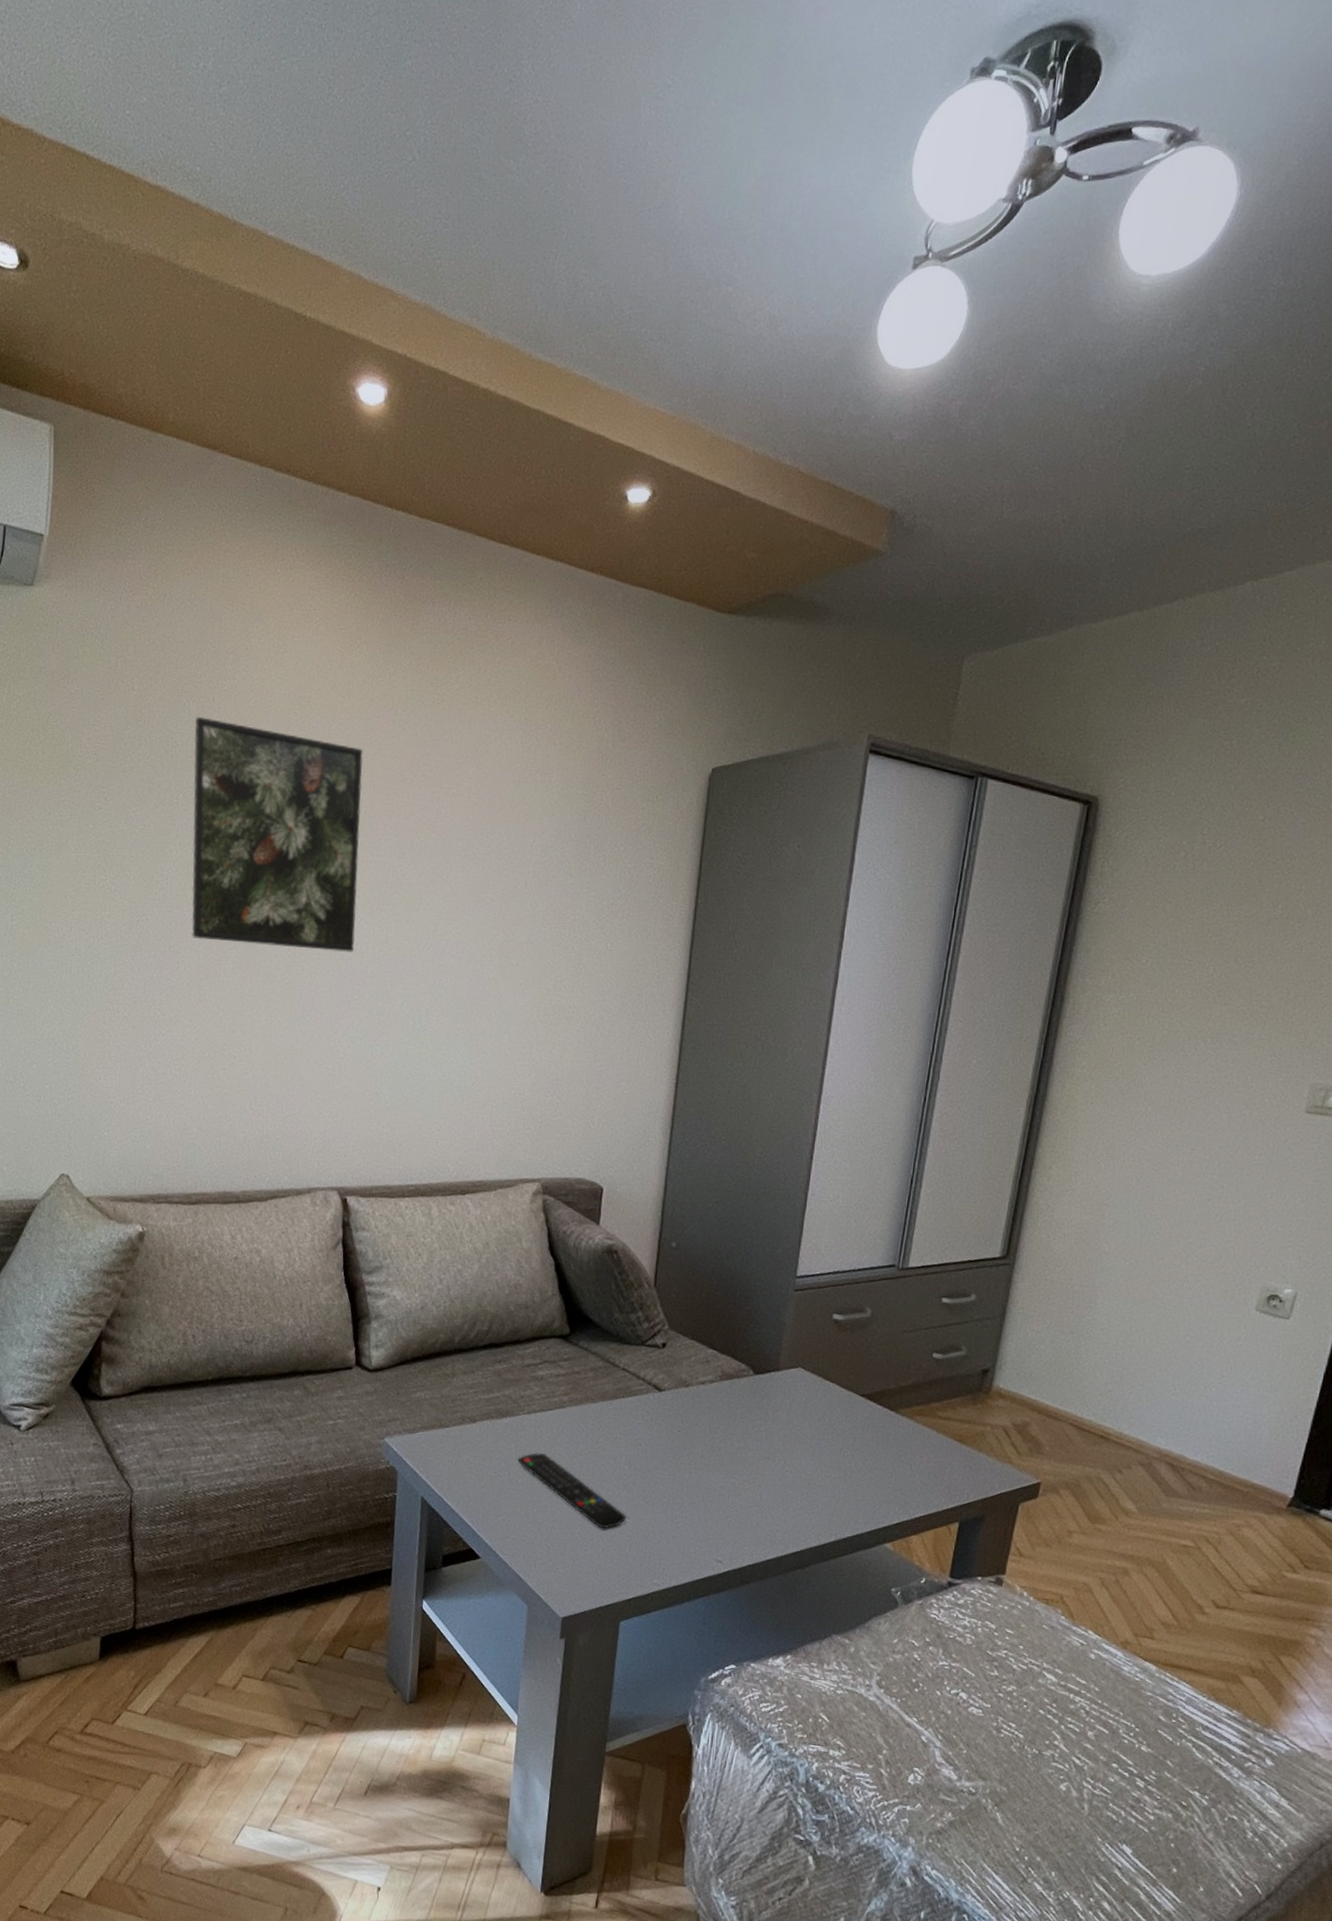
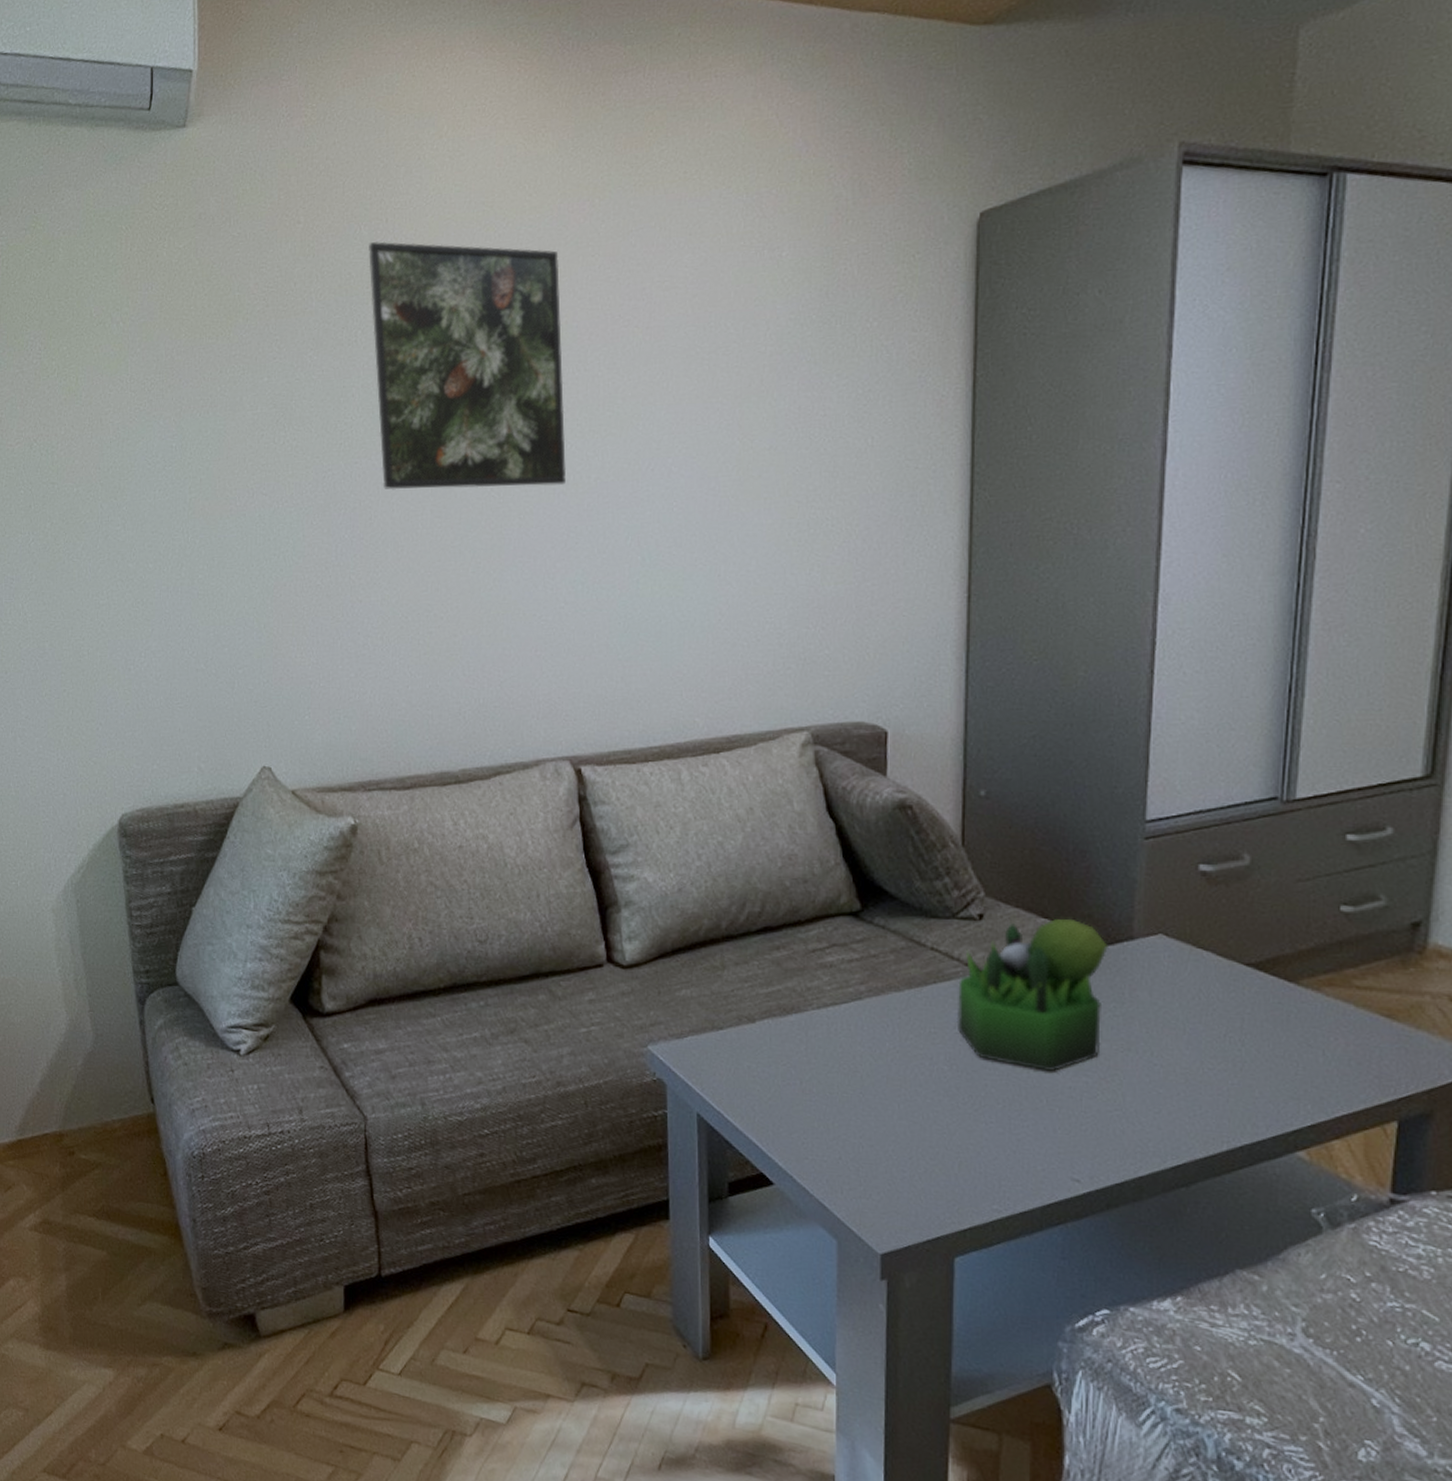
remote control: present [517,1453,626,1529] -> none [810,1055,951,1145]
plant: none [638,1350,760,1473] -> present [956,918,1108,1071]

